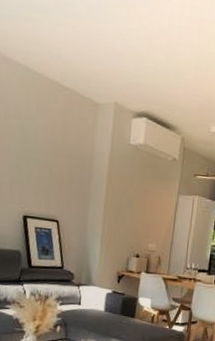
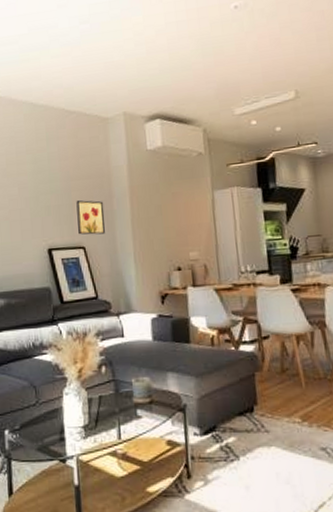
wall art: none [55,177,82,213] -> present [76,200,105,235]

